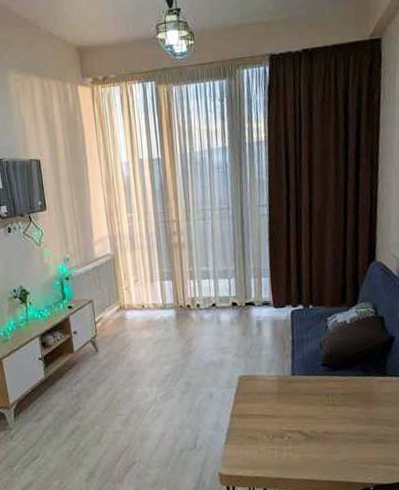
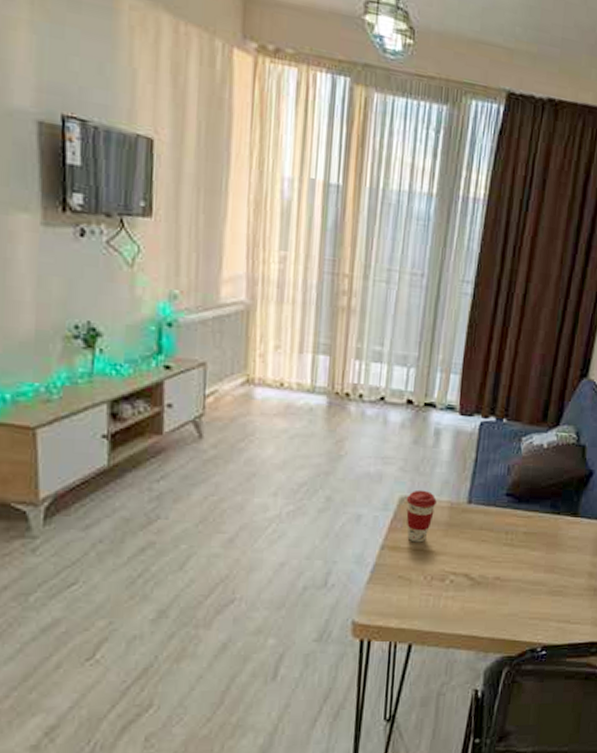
coffee cup: none [243,369,267,410] -> present [406,490,437,543]

